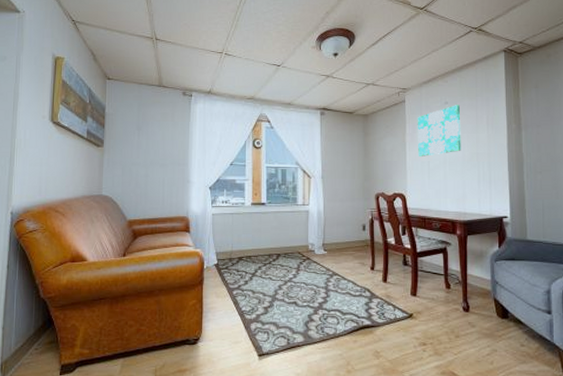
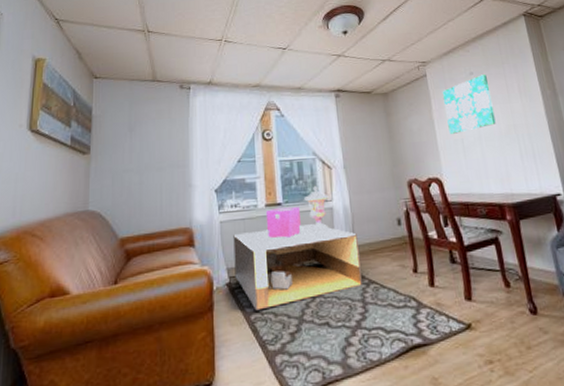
storage bench: none [222,223,327,288] -> present [233,224,362,311]
storage bin: none [251,206,280,233] -> present [265,207,301,239]
decorative urn: none [284,191,306,229] -> present [303,186,329,231]

